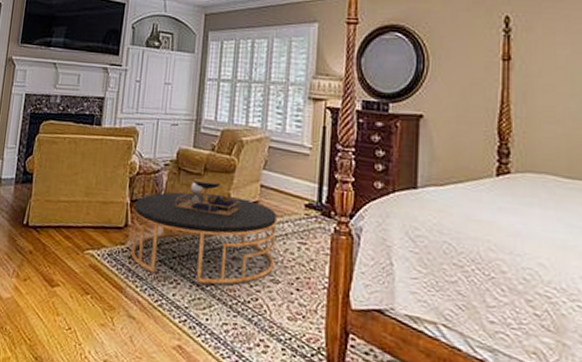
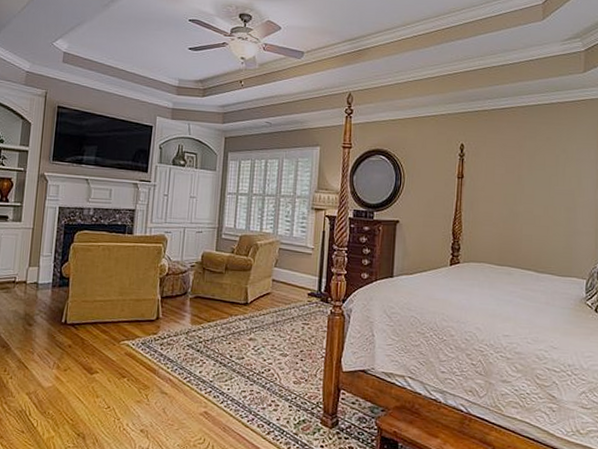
coffee table: present [130,178,278,285] -> none [162,276,286,362]

